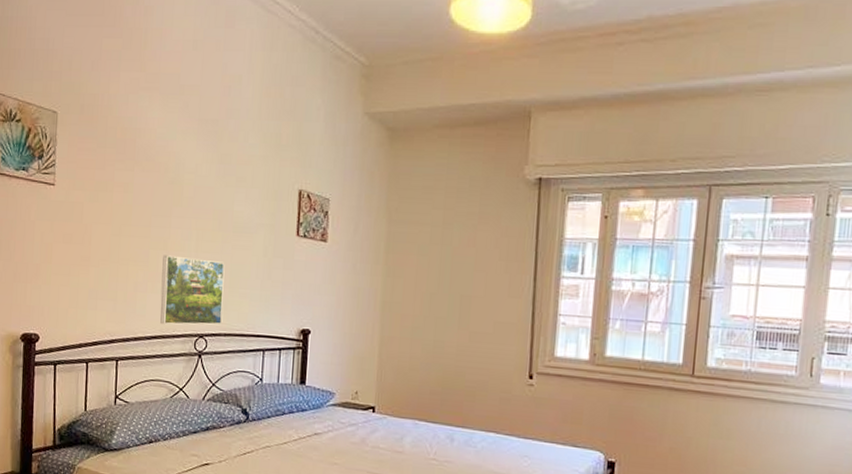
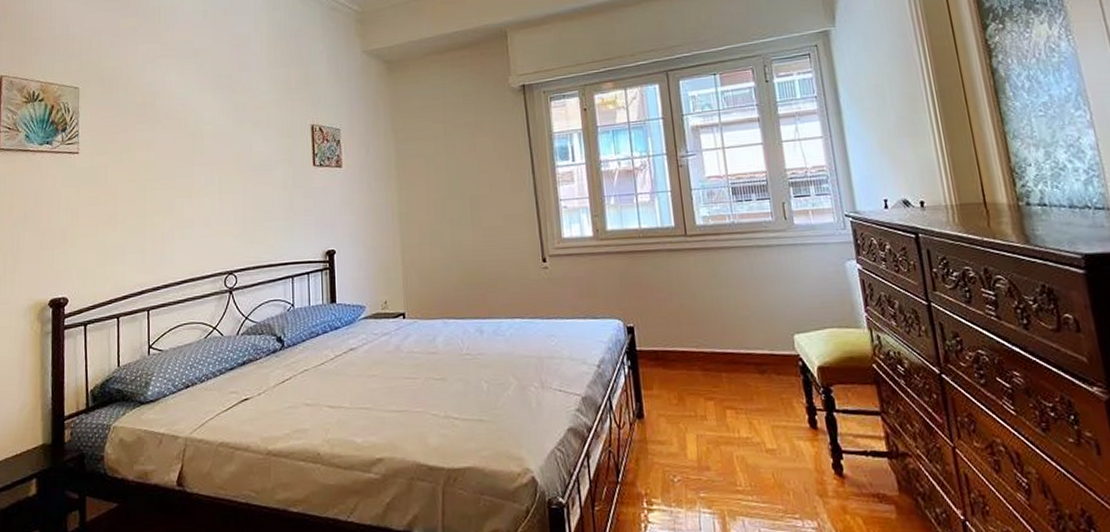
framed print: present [160,255,225,325] -> none [188,199,251,268]

